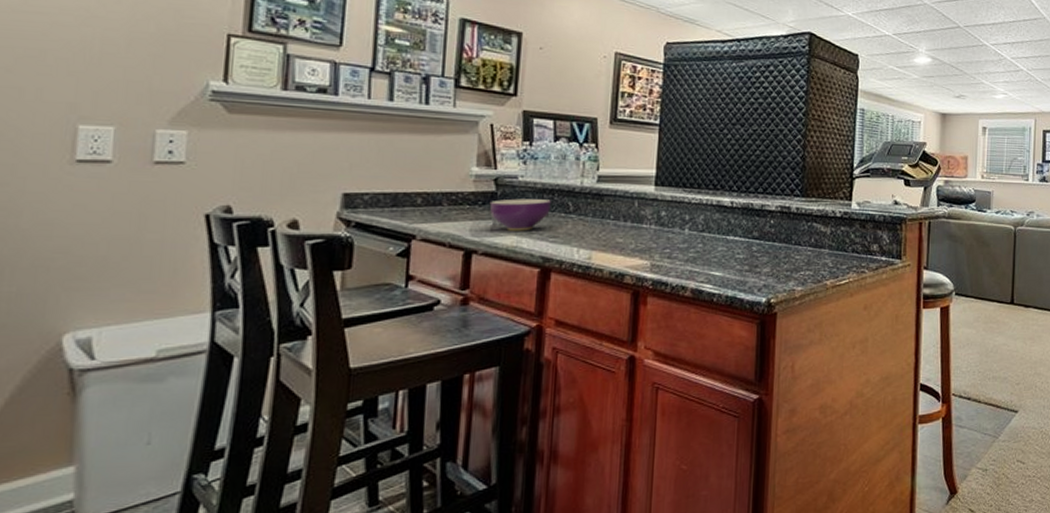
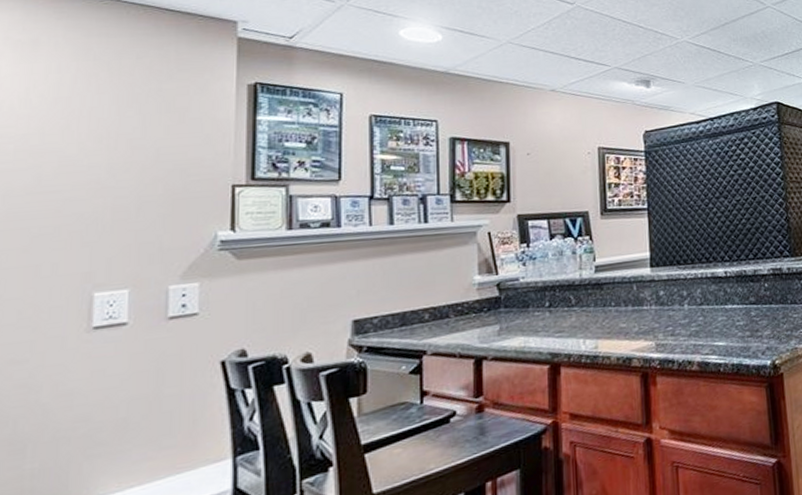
bowl: present [489,198,551,231] -> none [494,296,554,333]

